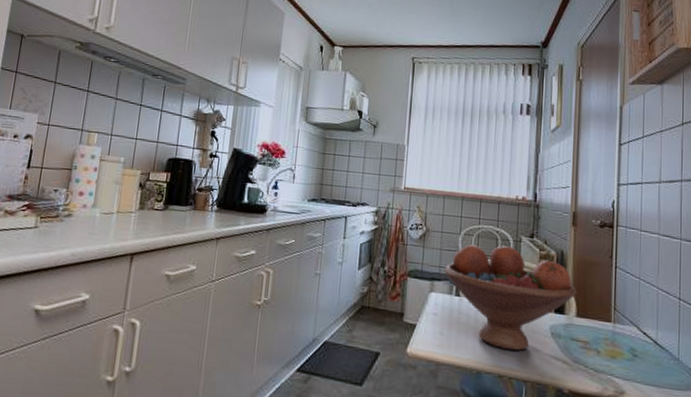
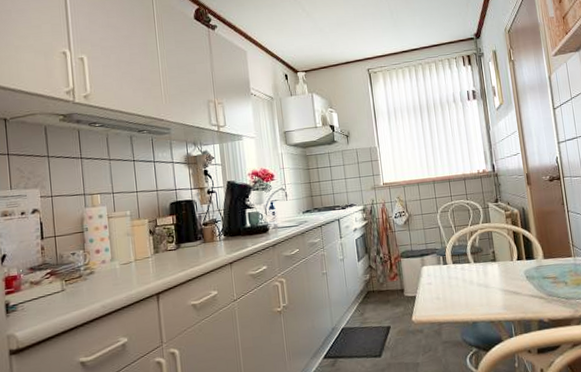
fruit bowl: present [444,244,577,351] -> none [430,213,541,299]

